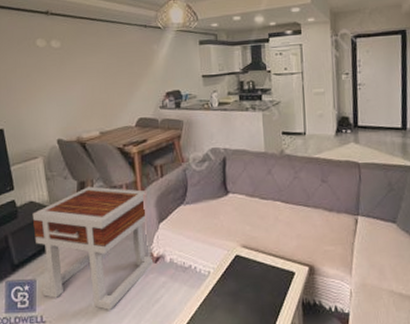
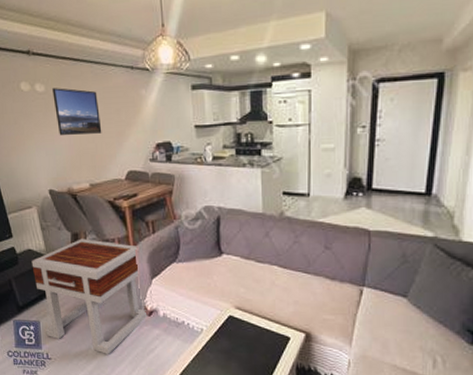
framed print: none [68,44,115,87] -> present [52,88,102,135]

